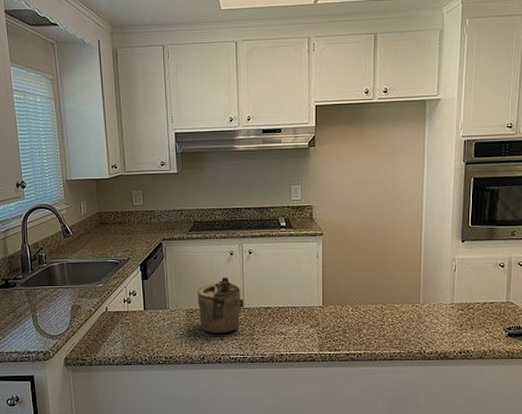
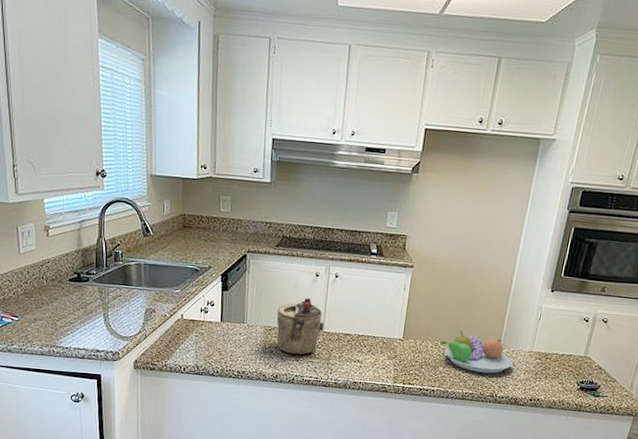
fruit bowl: none [360,290,435,331] -> present [440,330,513,374]

